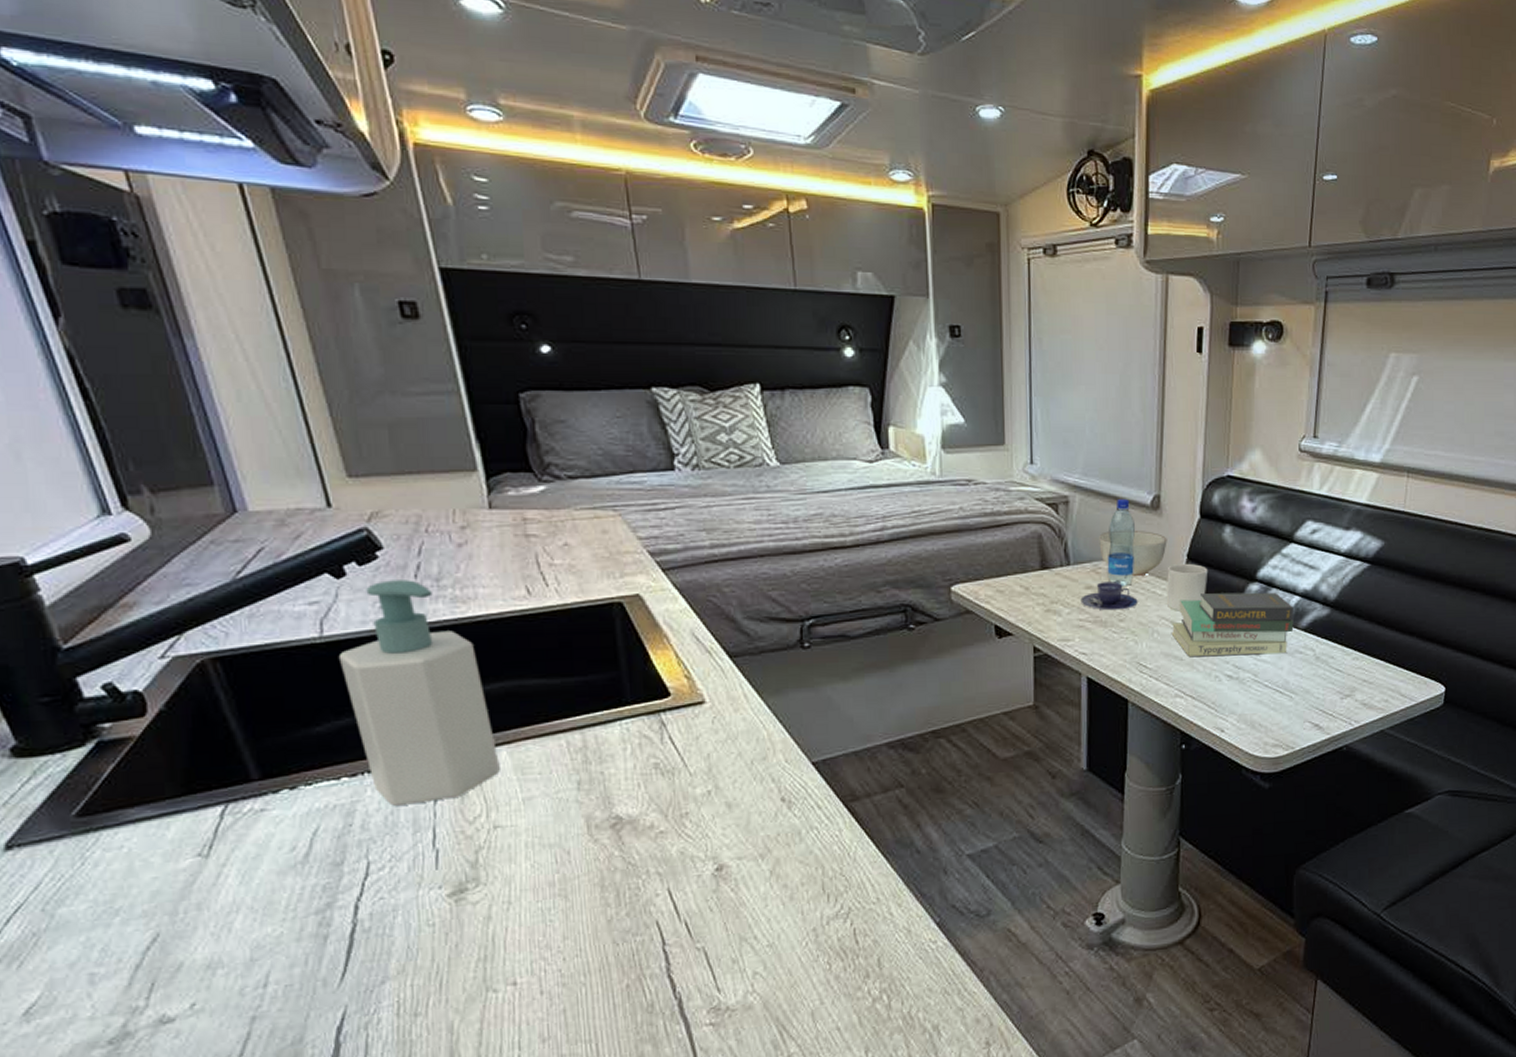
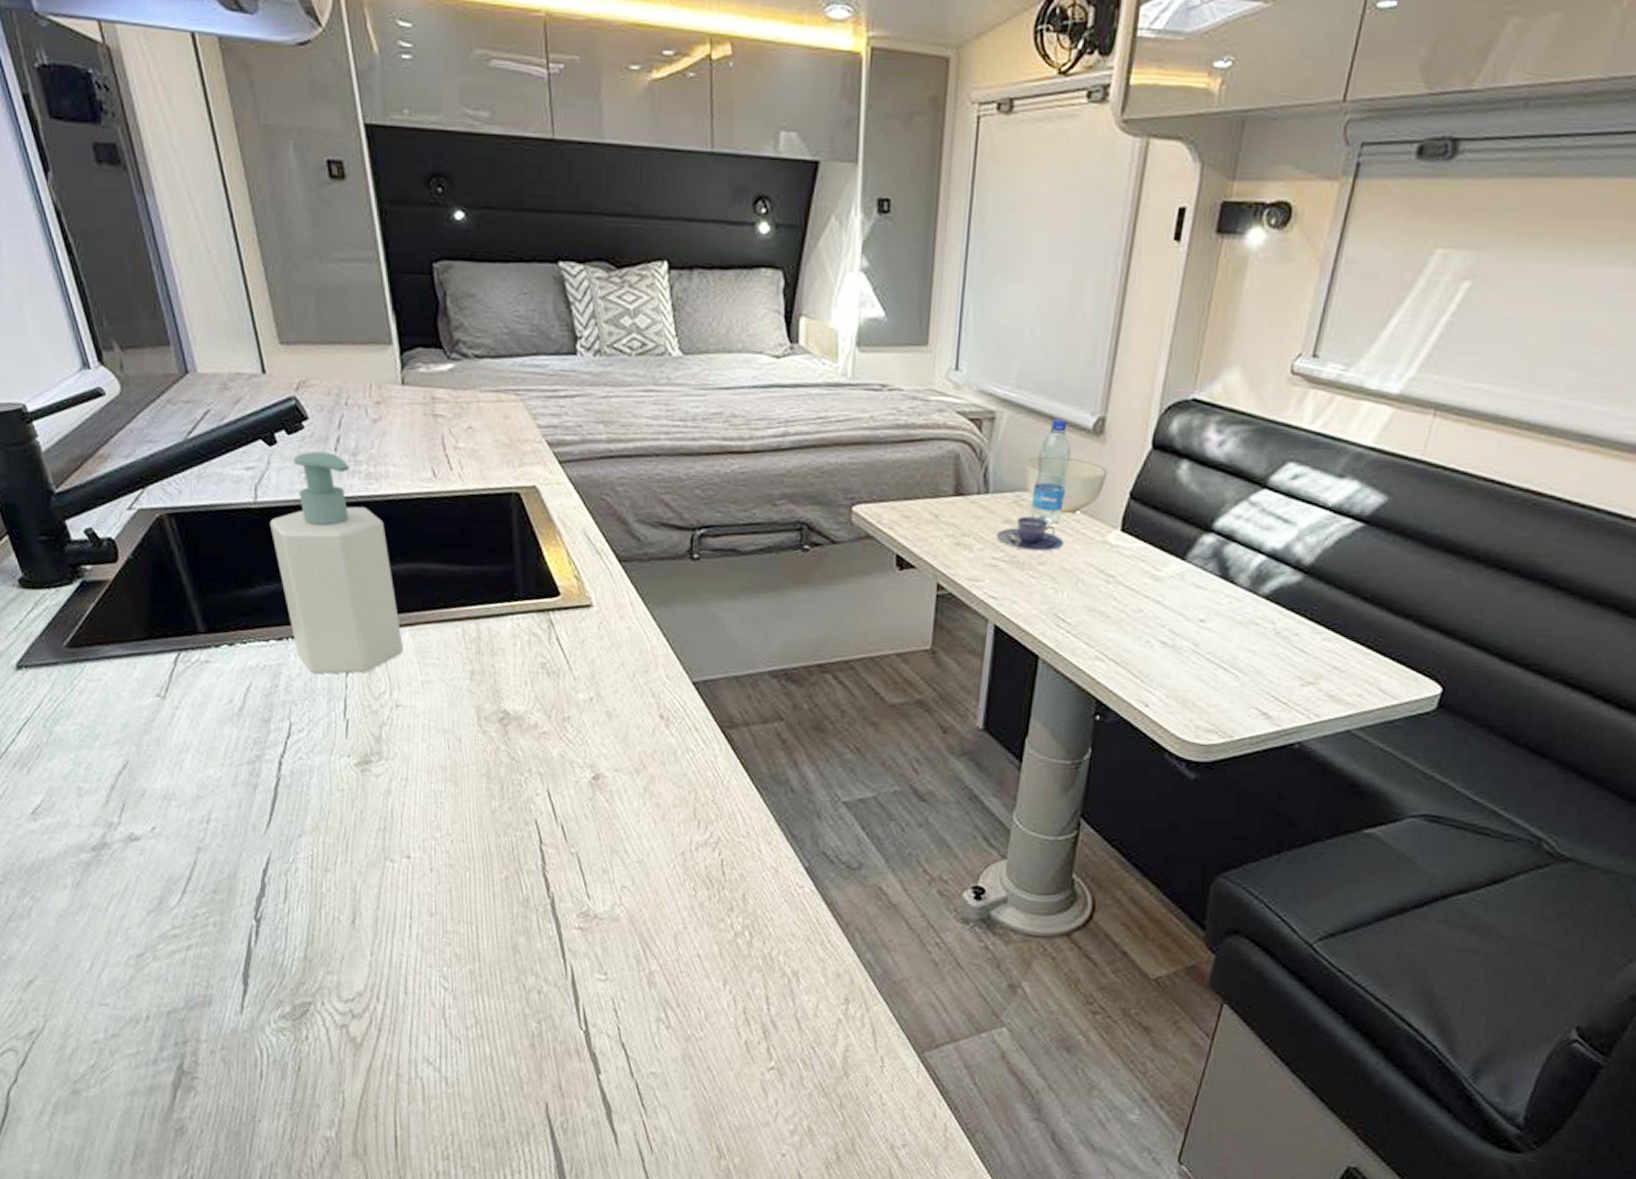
mug: present [1166,563,1209,611] -> none [1097,502,1154,560]
books: present [1171,592,1294,656] -> none [1099,541,1255,624]

